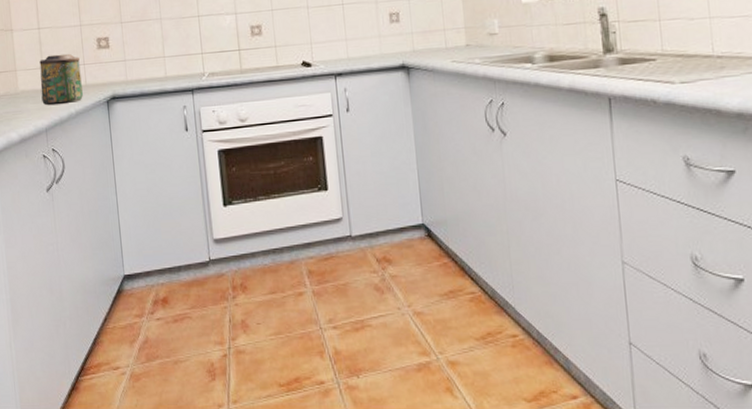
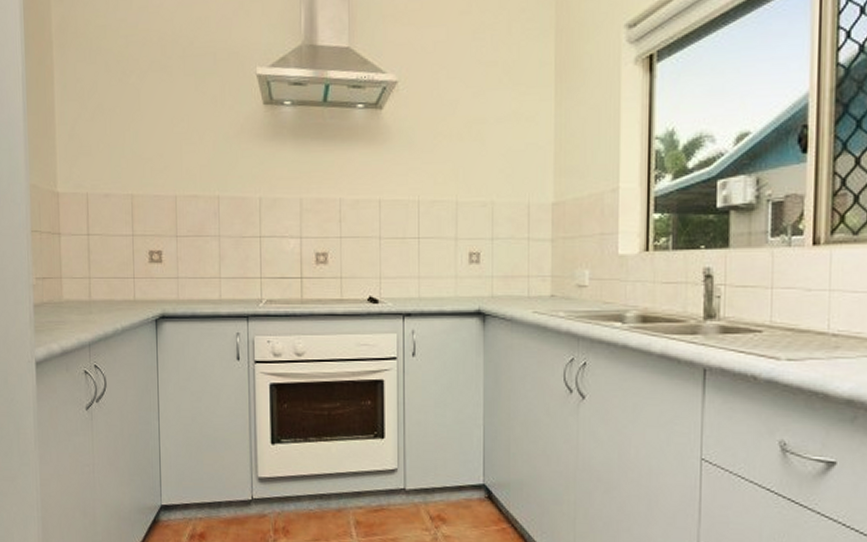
canister: present [39,53,83,105] -> none [86,264,130,318]

